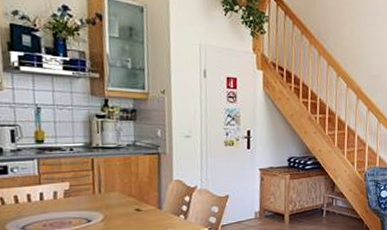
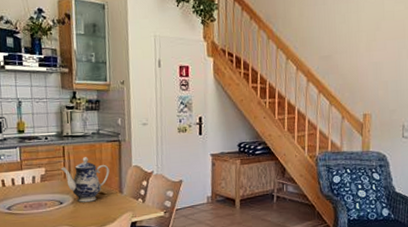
teapot: none [88,170,147,220] -> present [60,157,110,203]

